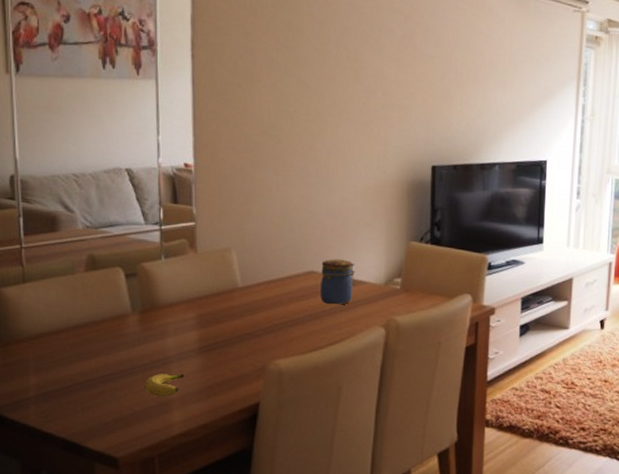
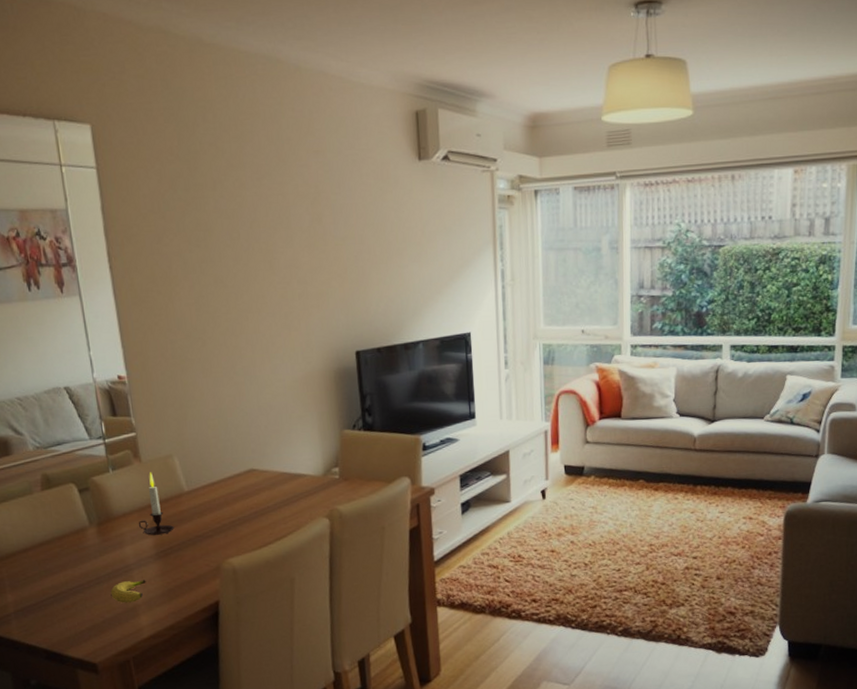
candle: none [184,264,222,329] -> present [138,472,174,536]
jar: present [320,259,356,305] -> none [260,454,296,500]

